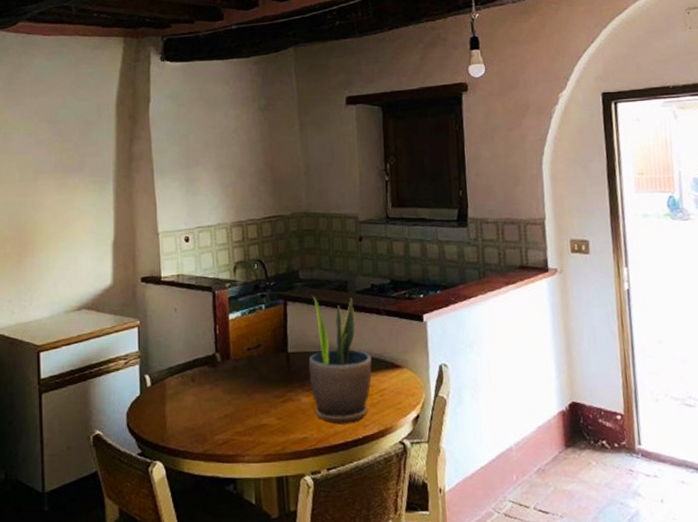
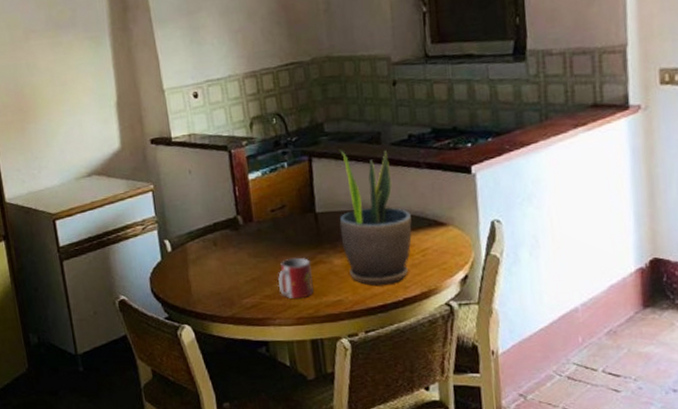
mug: none [249,394,282,436] -> present [278,257,314,299]

